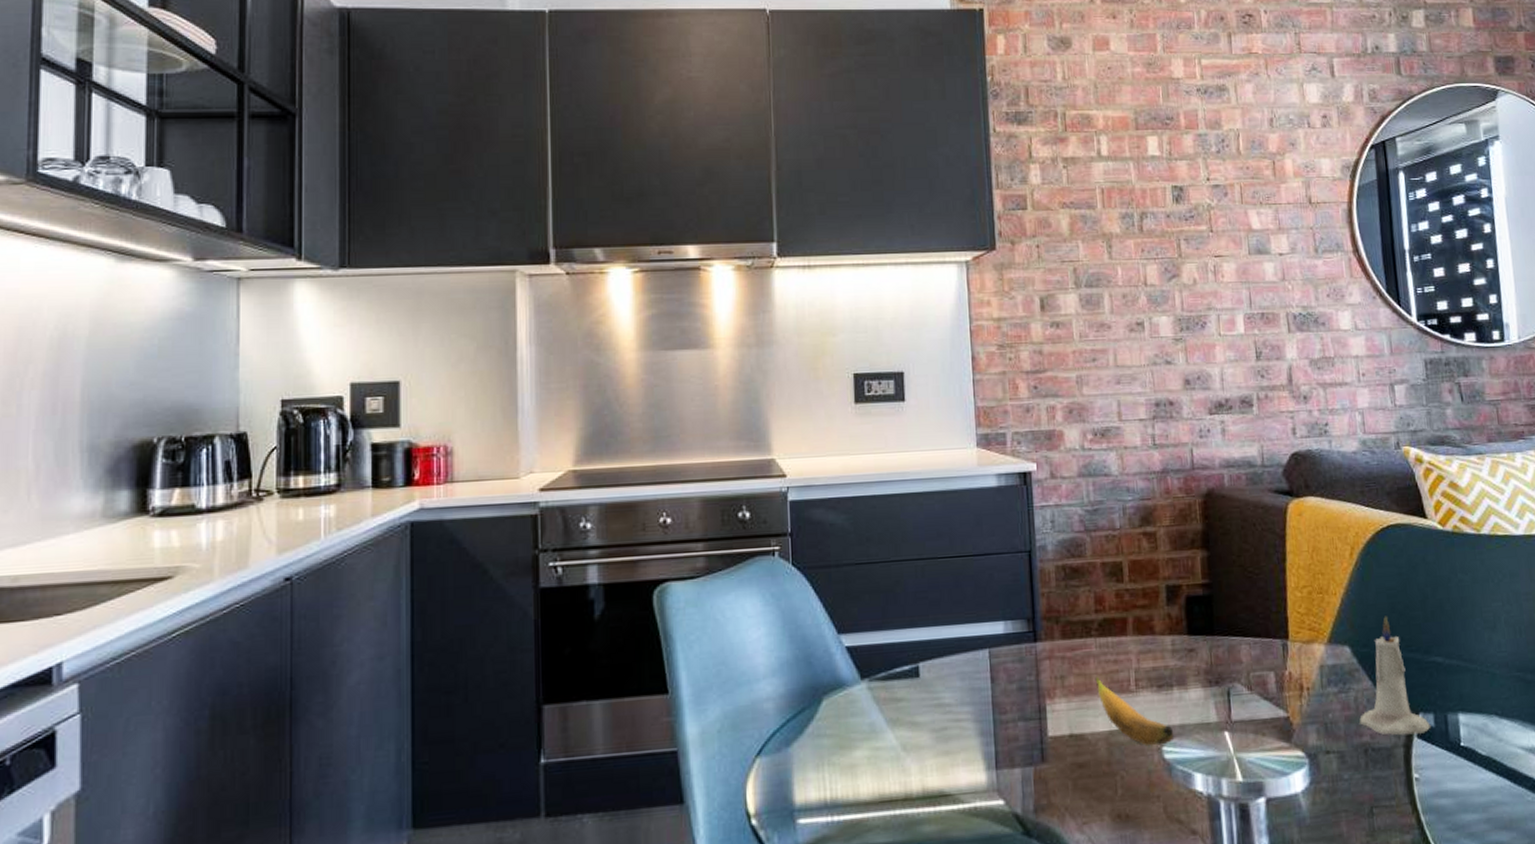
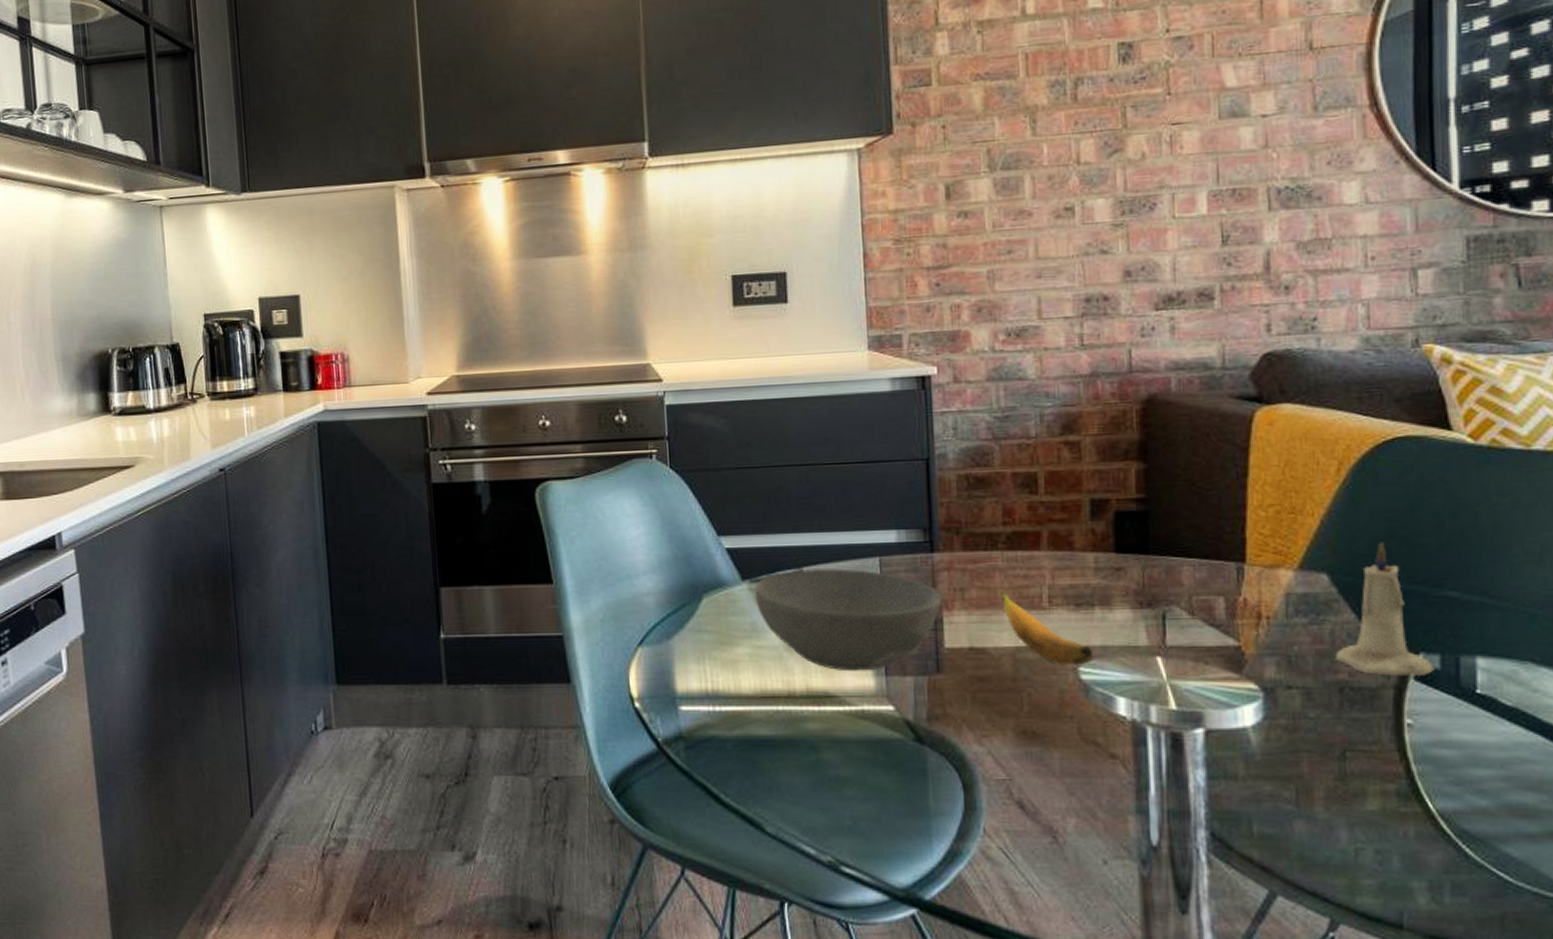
bowl: none [873,662,1045,768] -> present [754,568,942,672]

